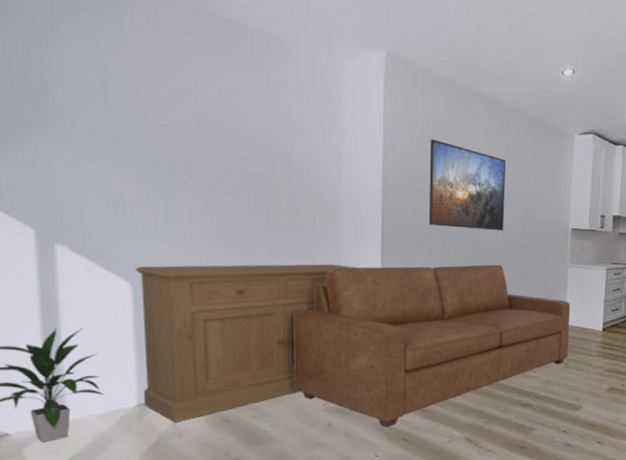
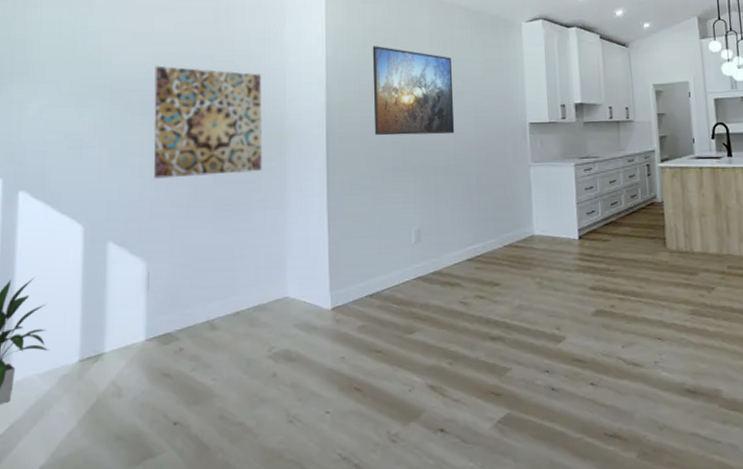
sideboard: present [135,263,359,422] -> none [85,187,304,379]
wall art: none [201,131,318,248] -> present [153,65,263,179]
sofa: present [294,264,571,427] -> none [238,171,541,375]

